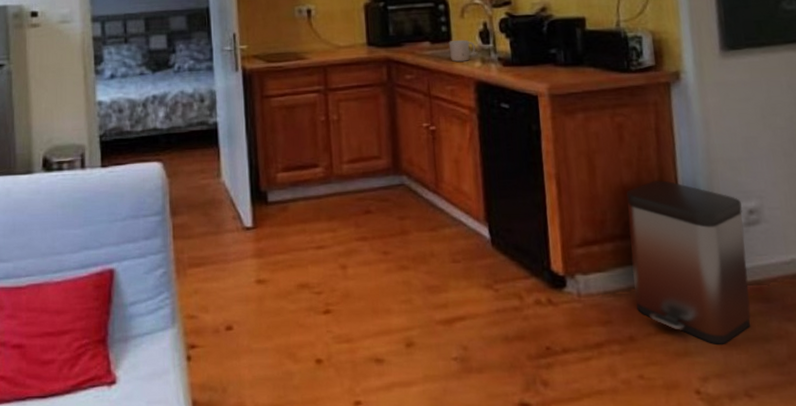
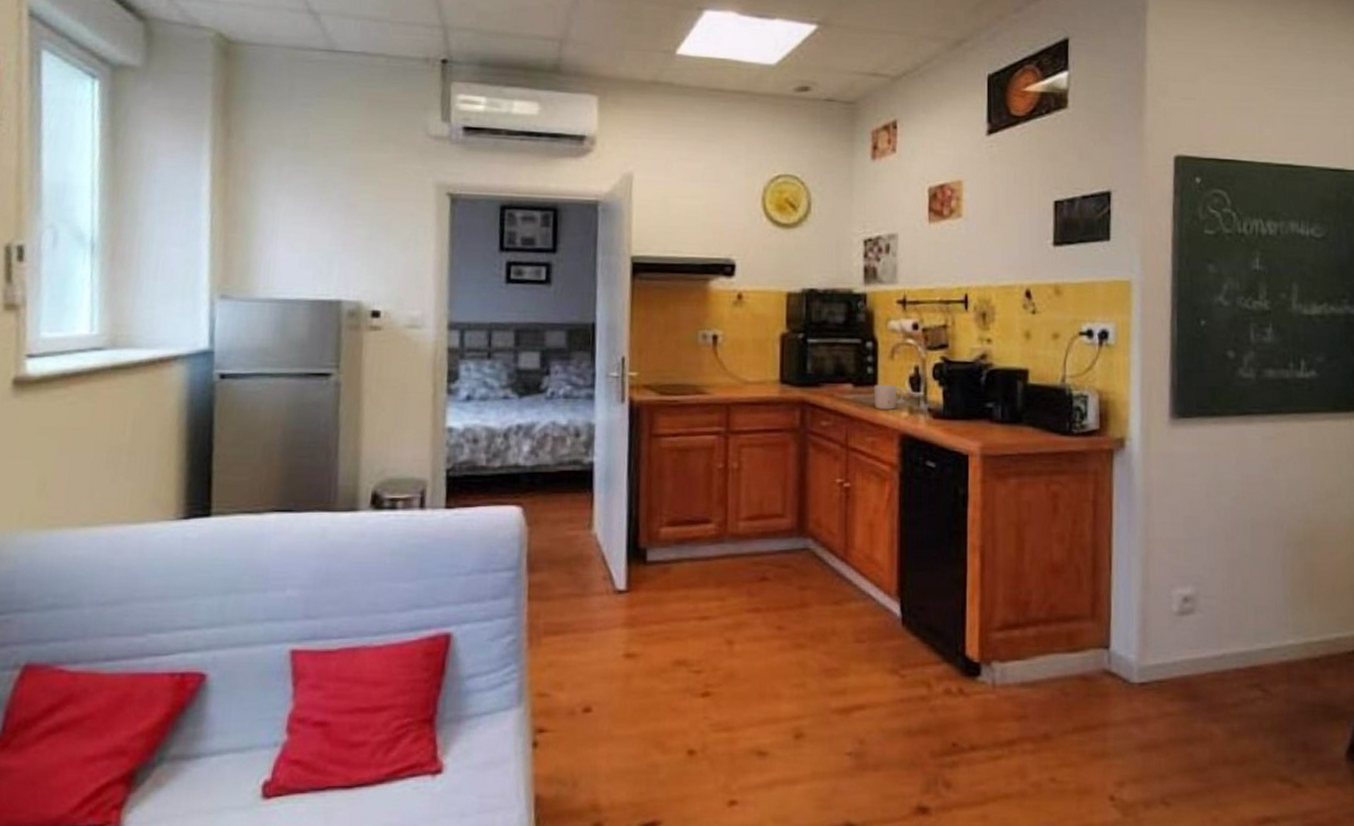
pedal bin: present [626,180,751,346] -> none [1053,559,1178,747]

